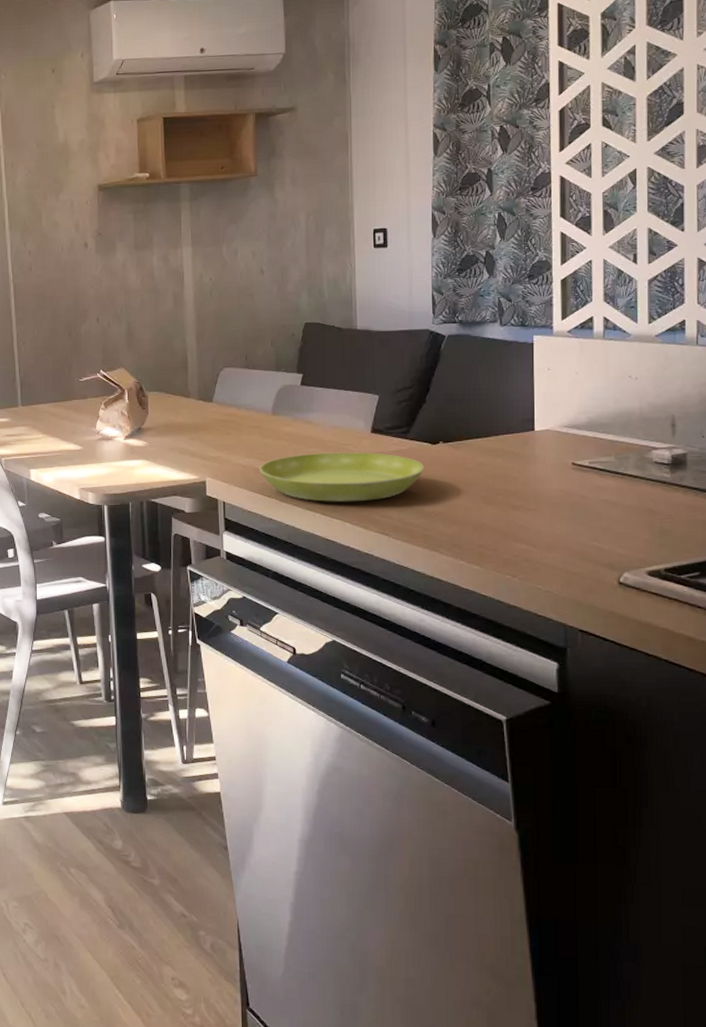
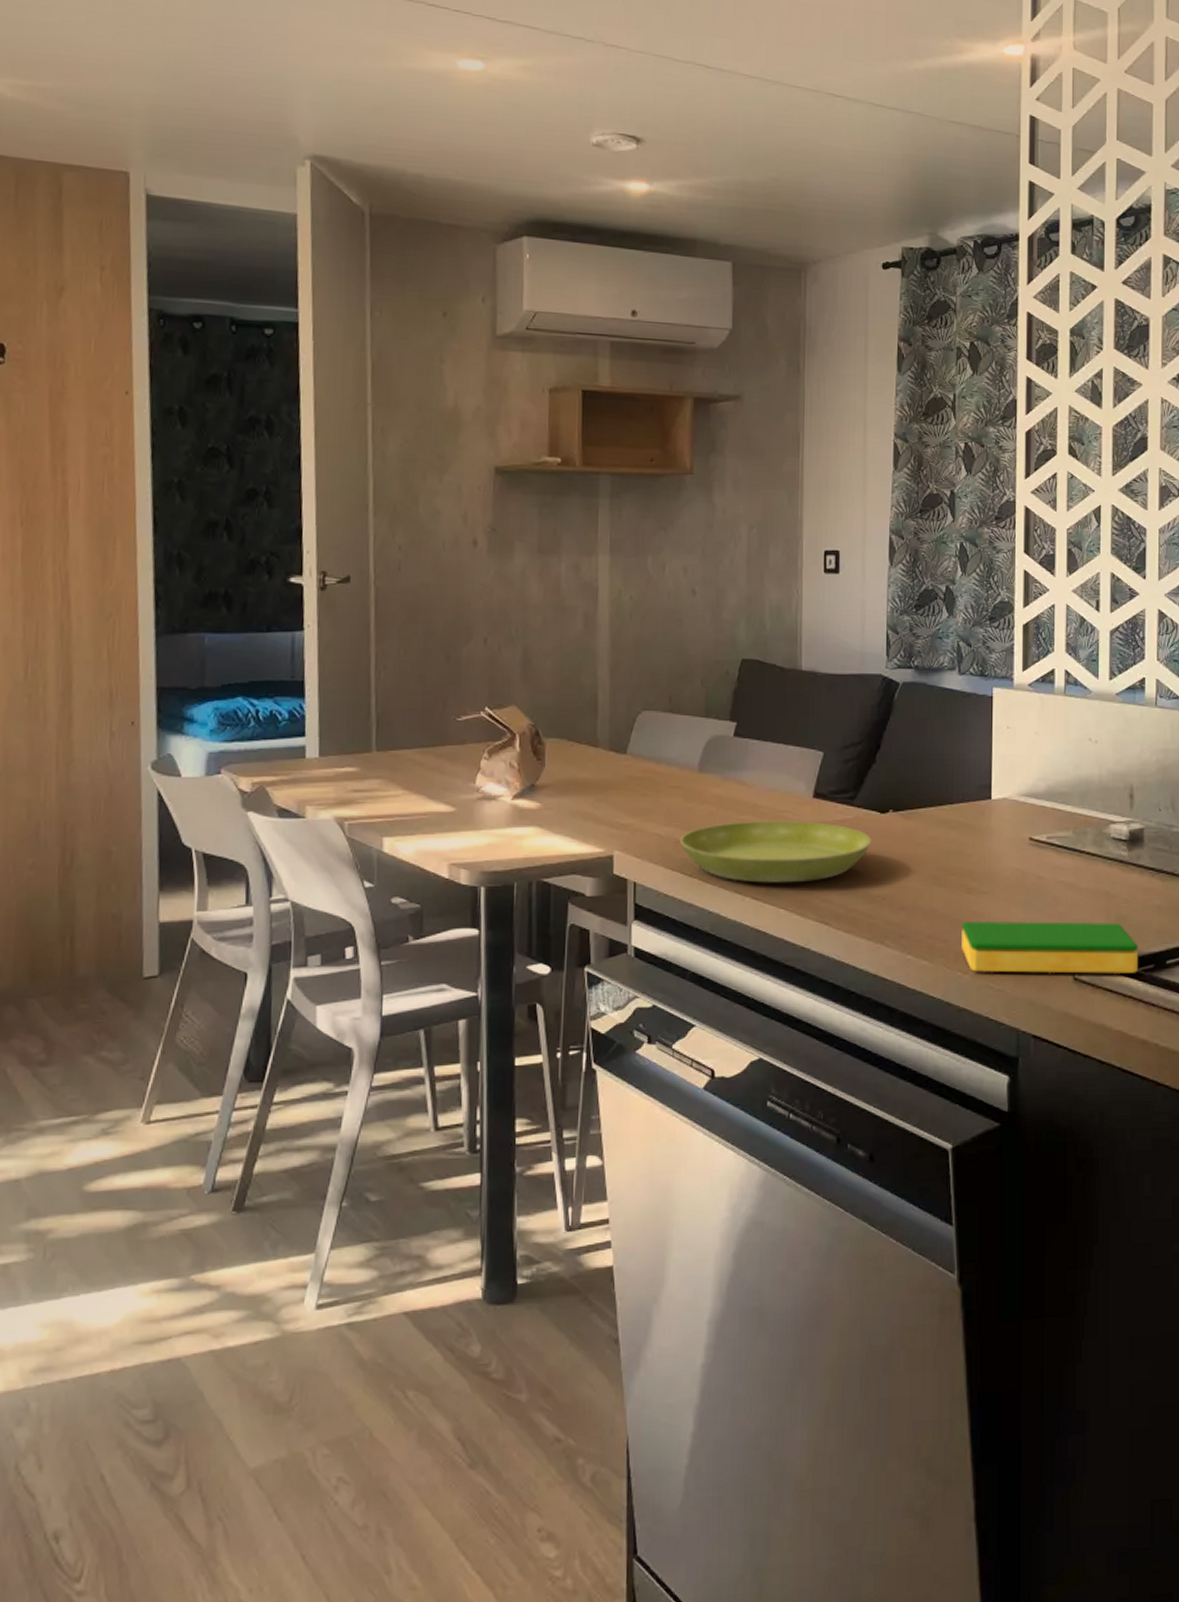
dish sponge: none [510,534,683,579] -> present [962,921,1138,974]

